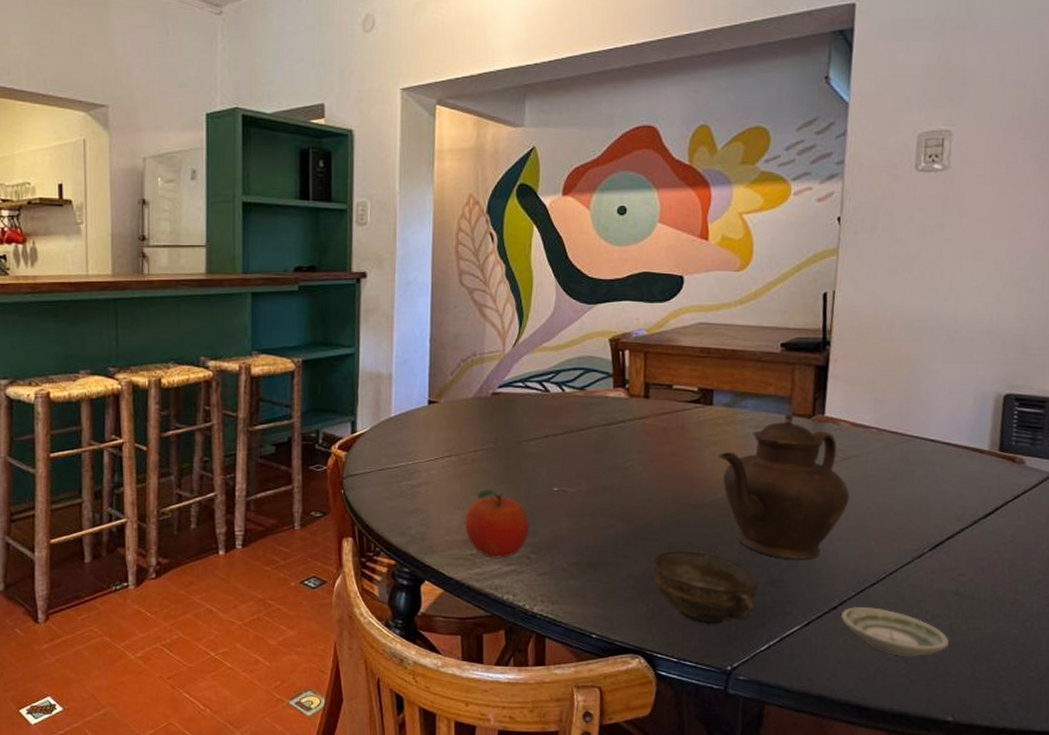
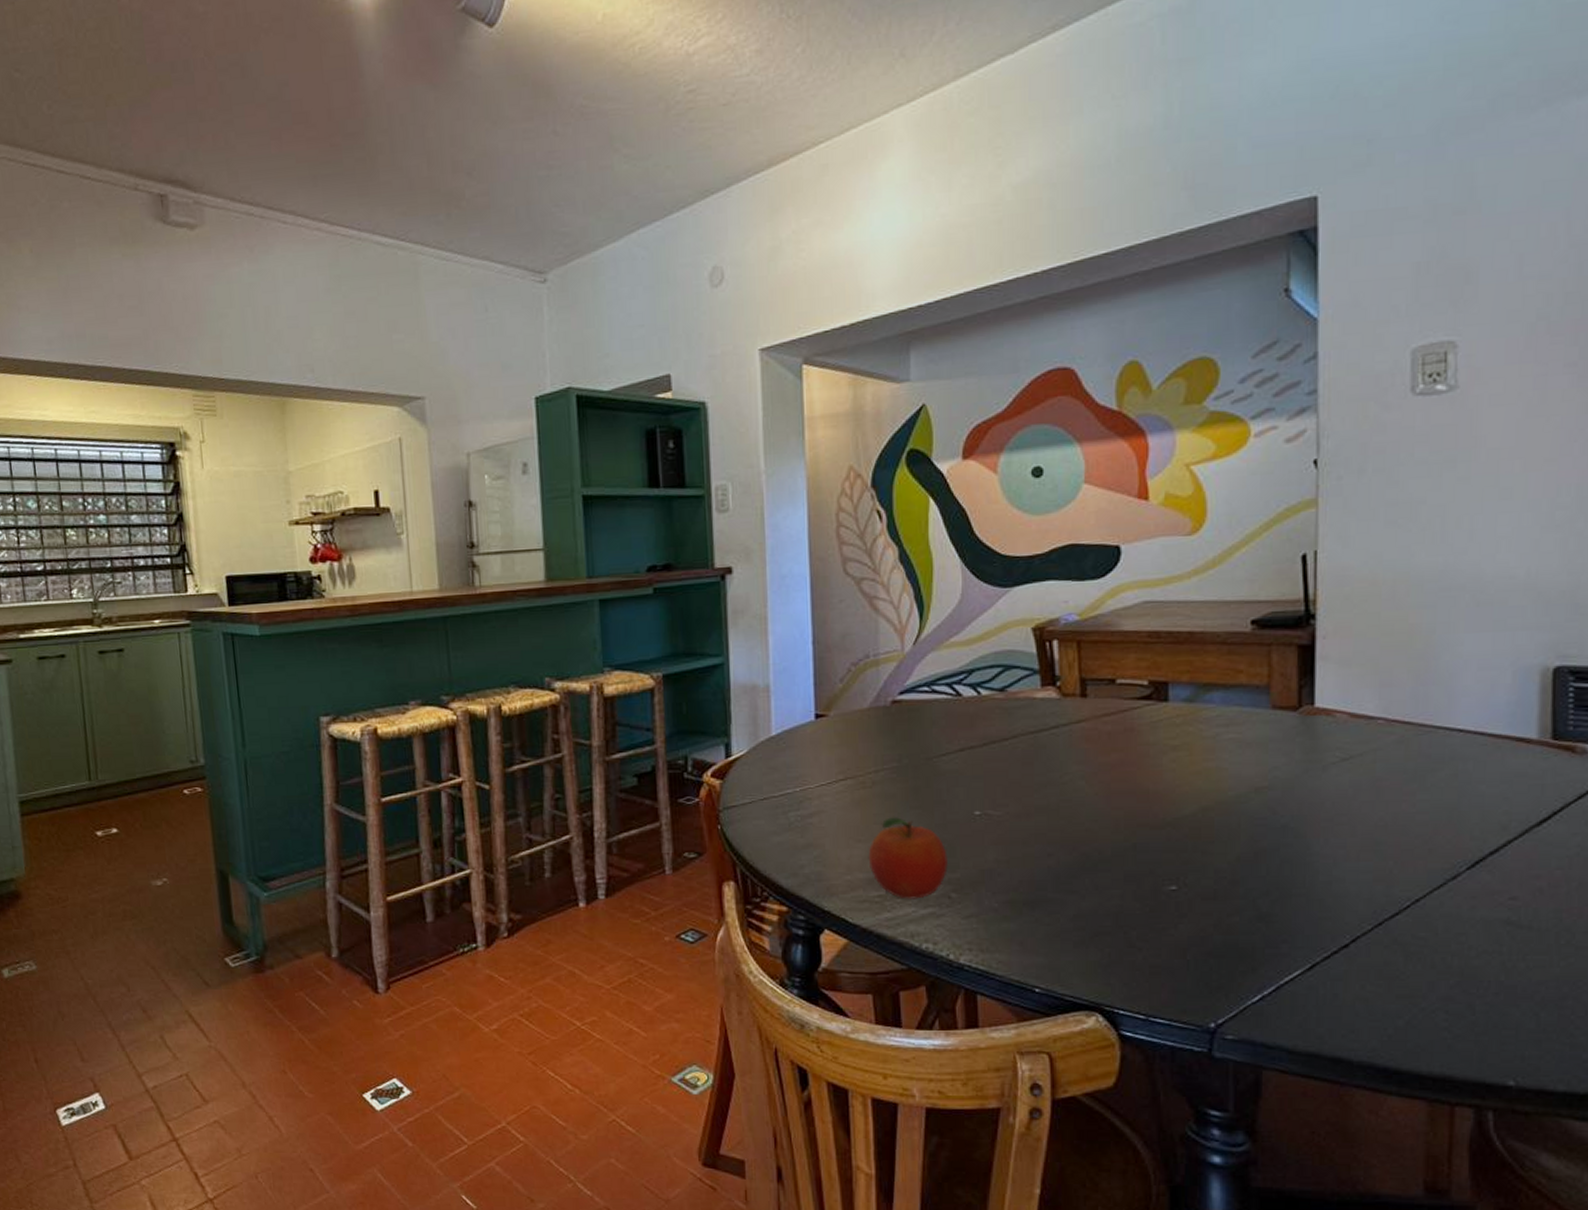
cup: present [652,551,759,625] -> none [1106,882,1244,972]
teapot: present [718,413,851,560] -> none [1179,706,1356,887]
saucer: present [840,607,949,657] -> none [1354,944,1502,1006]

